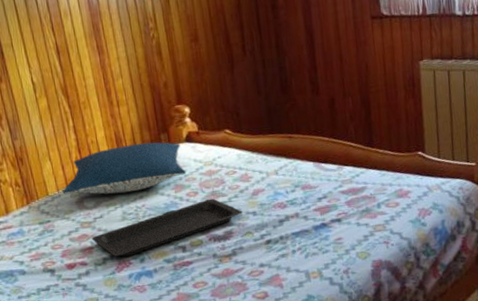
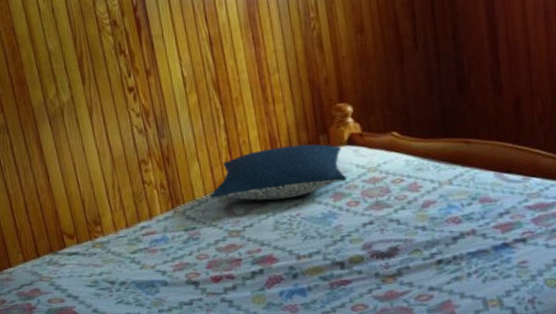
serving tray: present [91,198,242,258] -> none [239,209,410,272]

